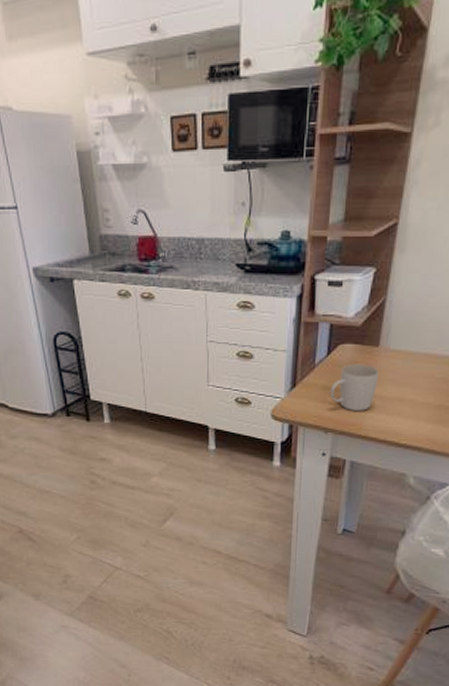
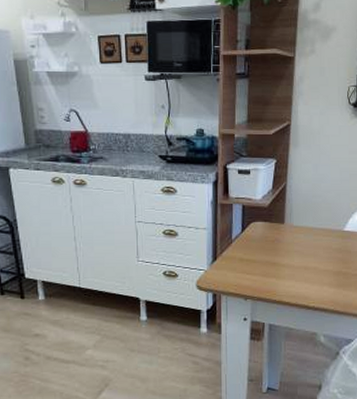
mug: present [329,363,379,411] -> none [246,238,286,279]

